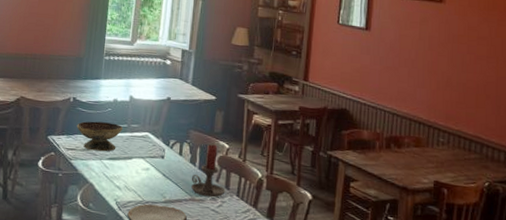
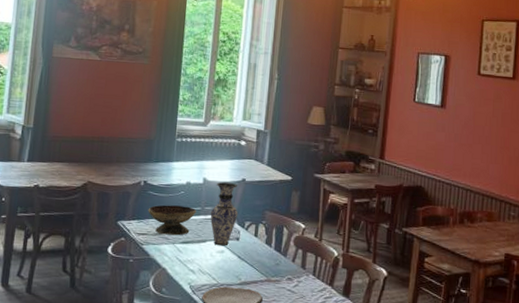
vase: none [136,100,164,164] -> present [210,182,239,246]
candle holder: present [191,144,226,198] -> none [267,224,302,278]

